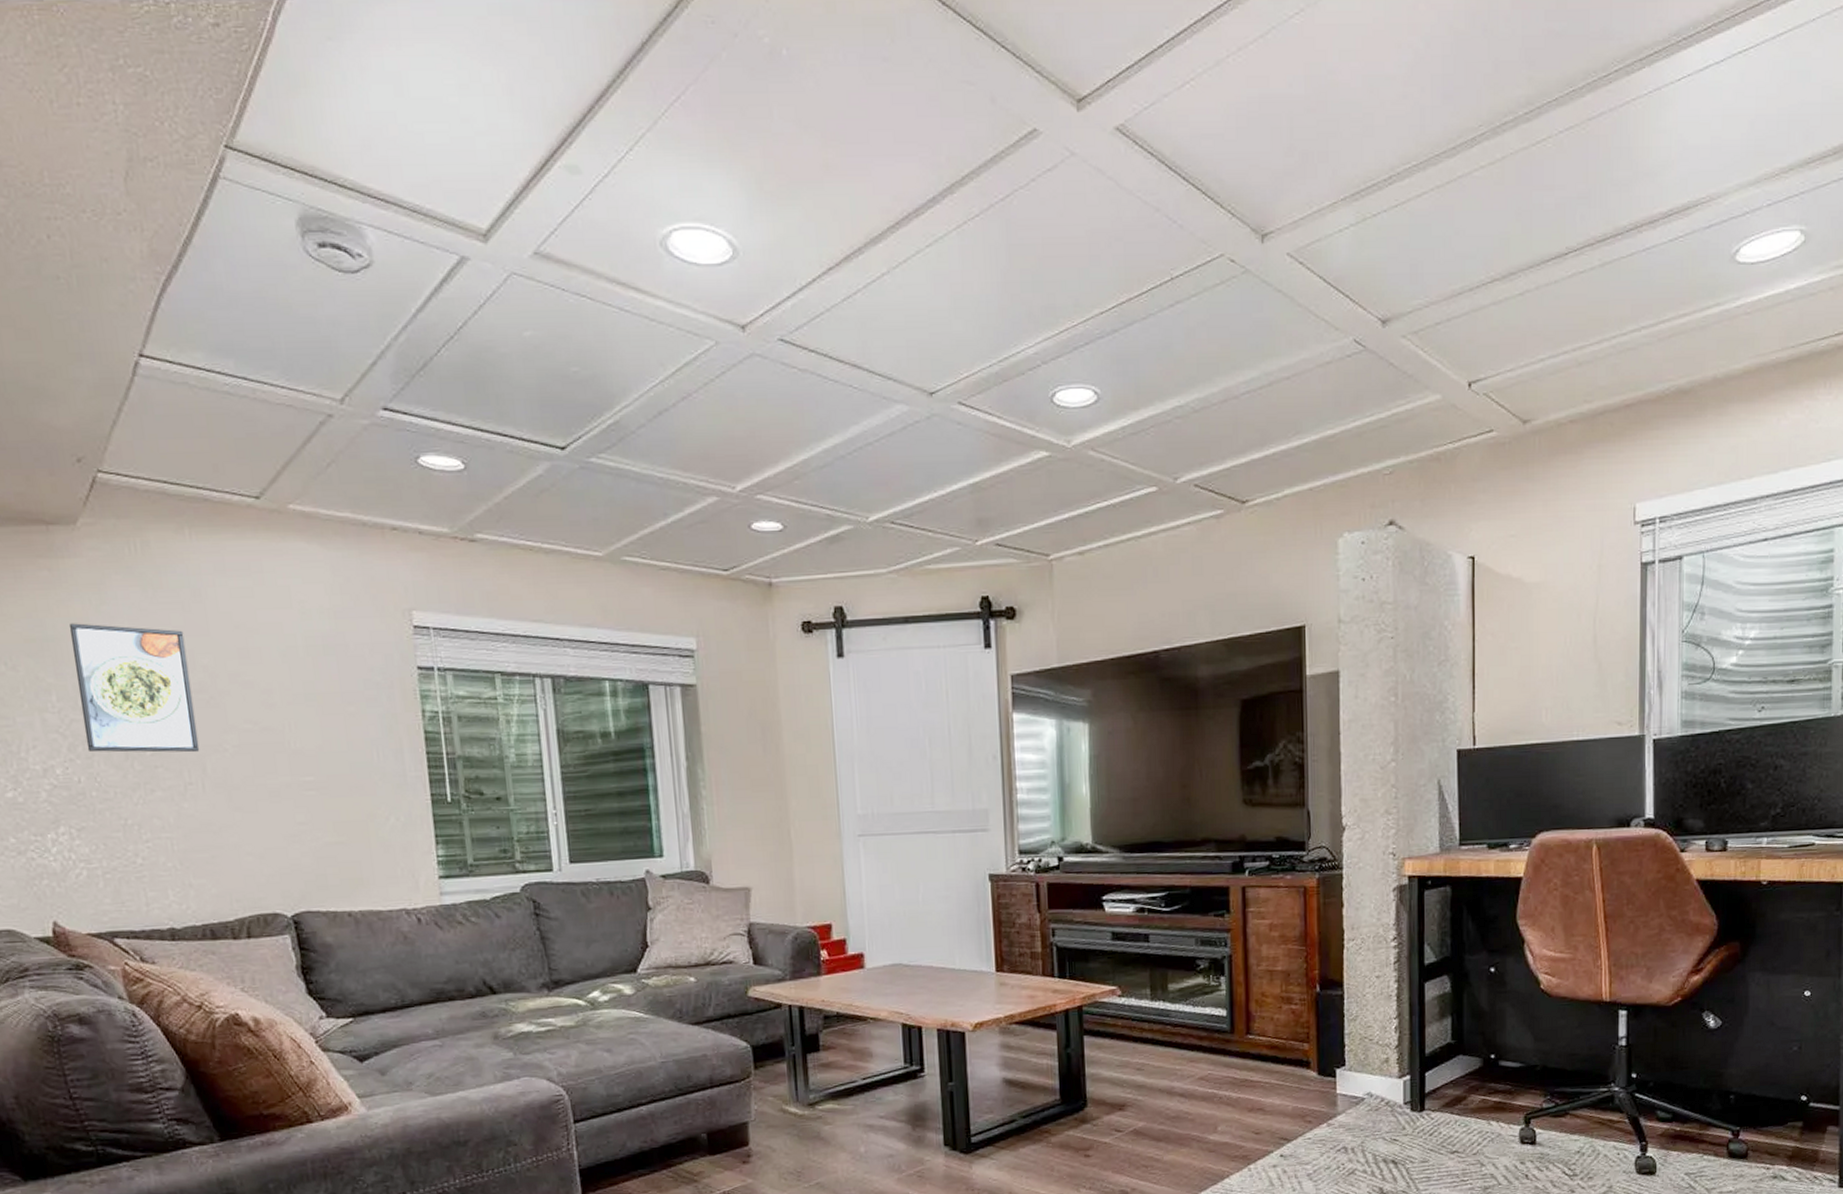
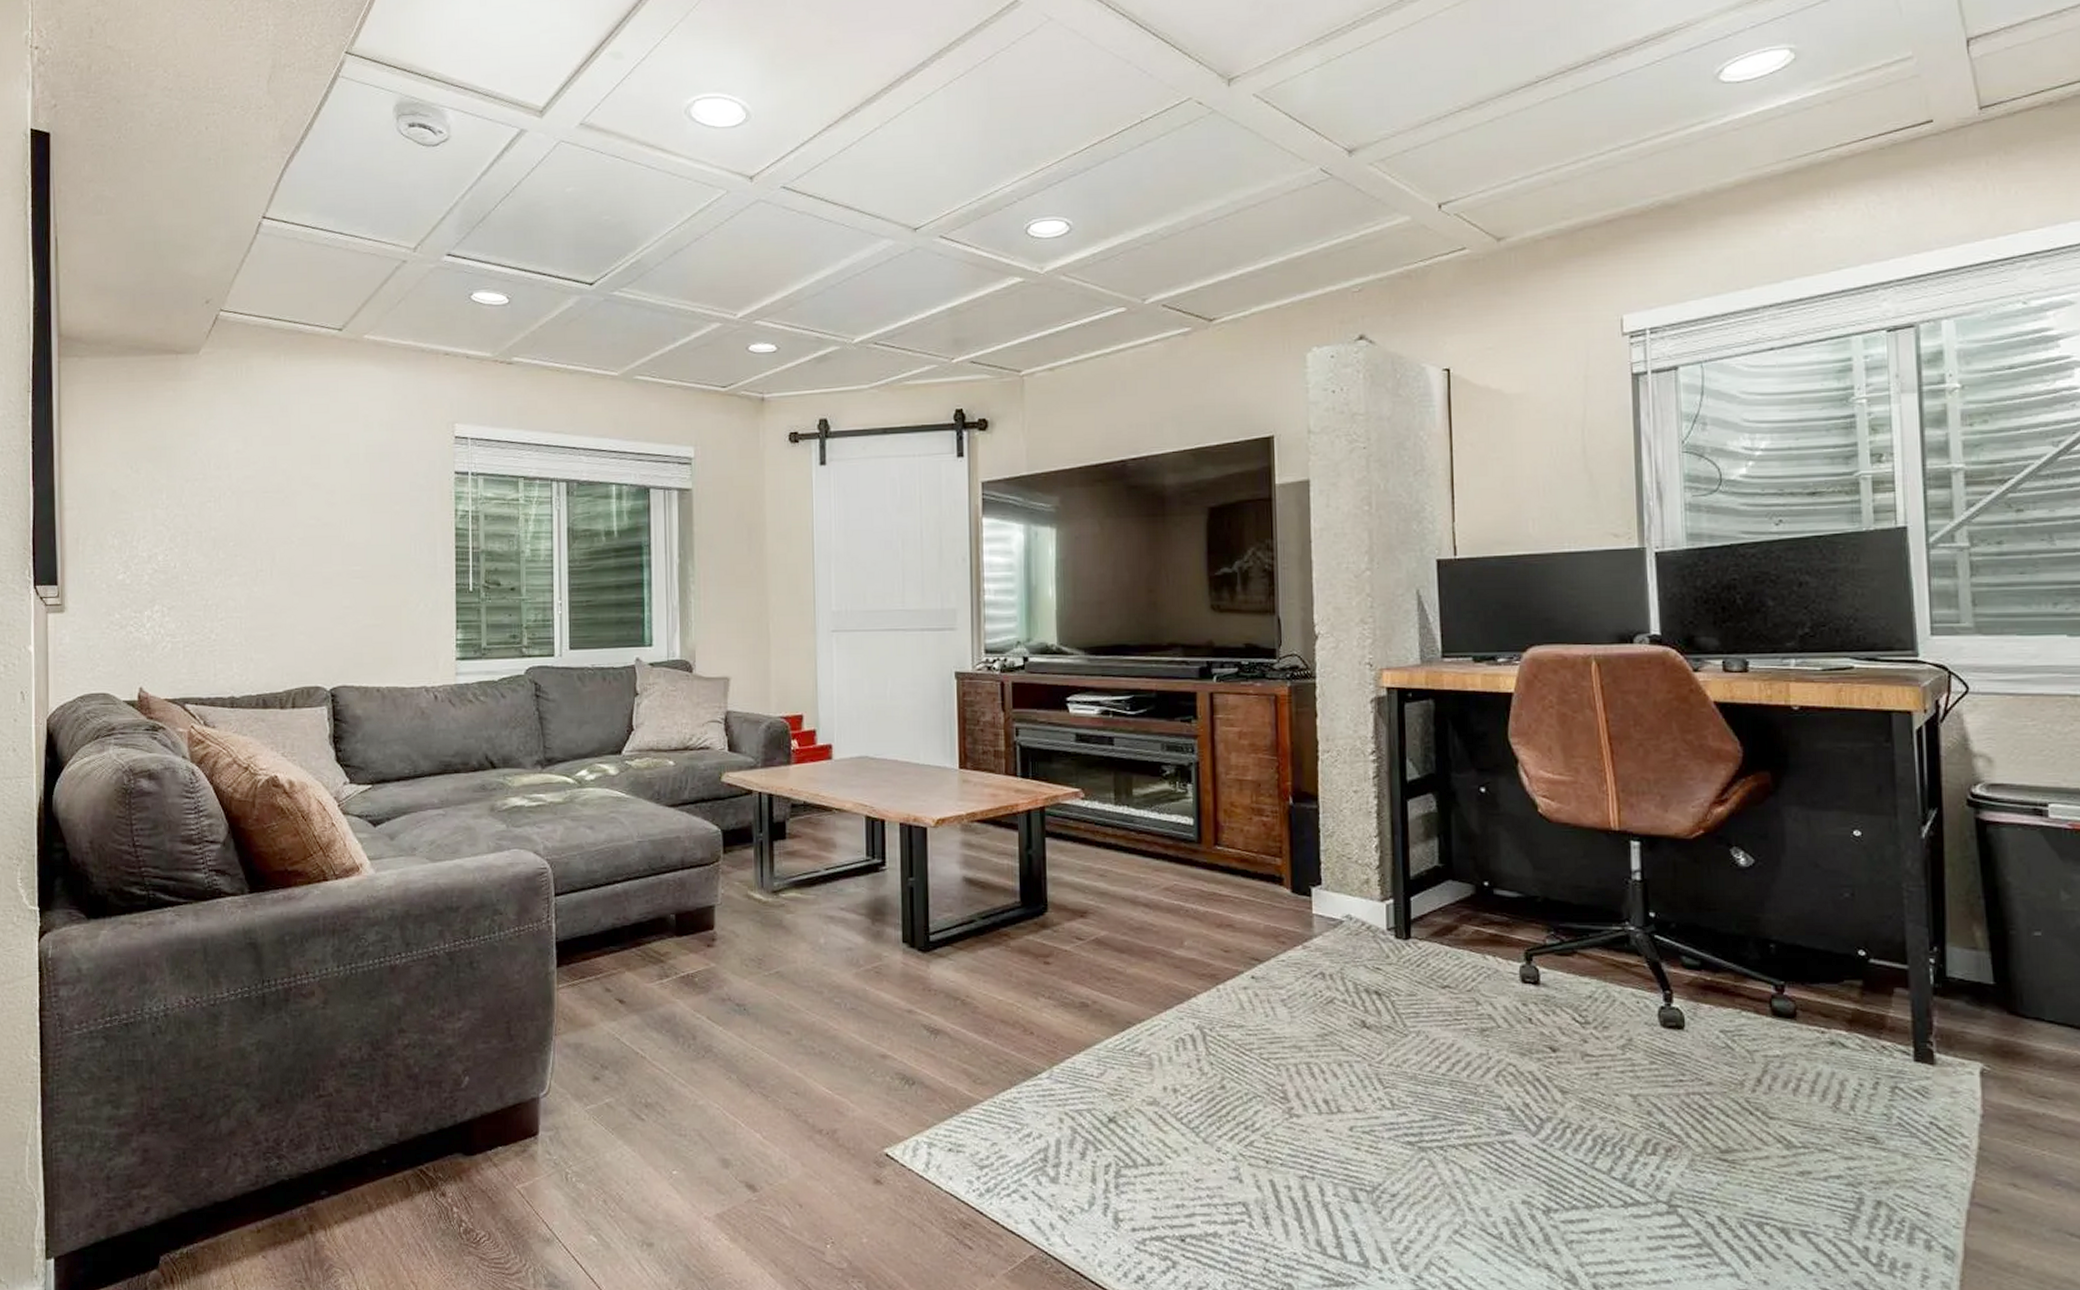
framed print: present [68,623,200,753] -> none [183,434,272,544]

